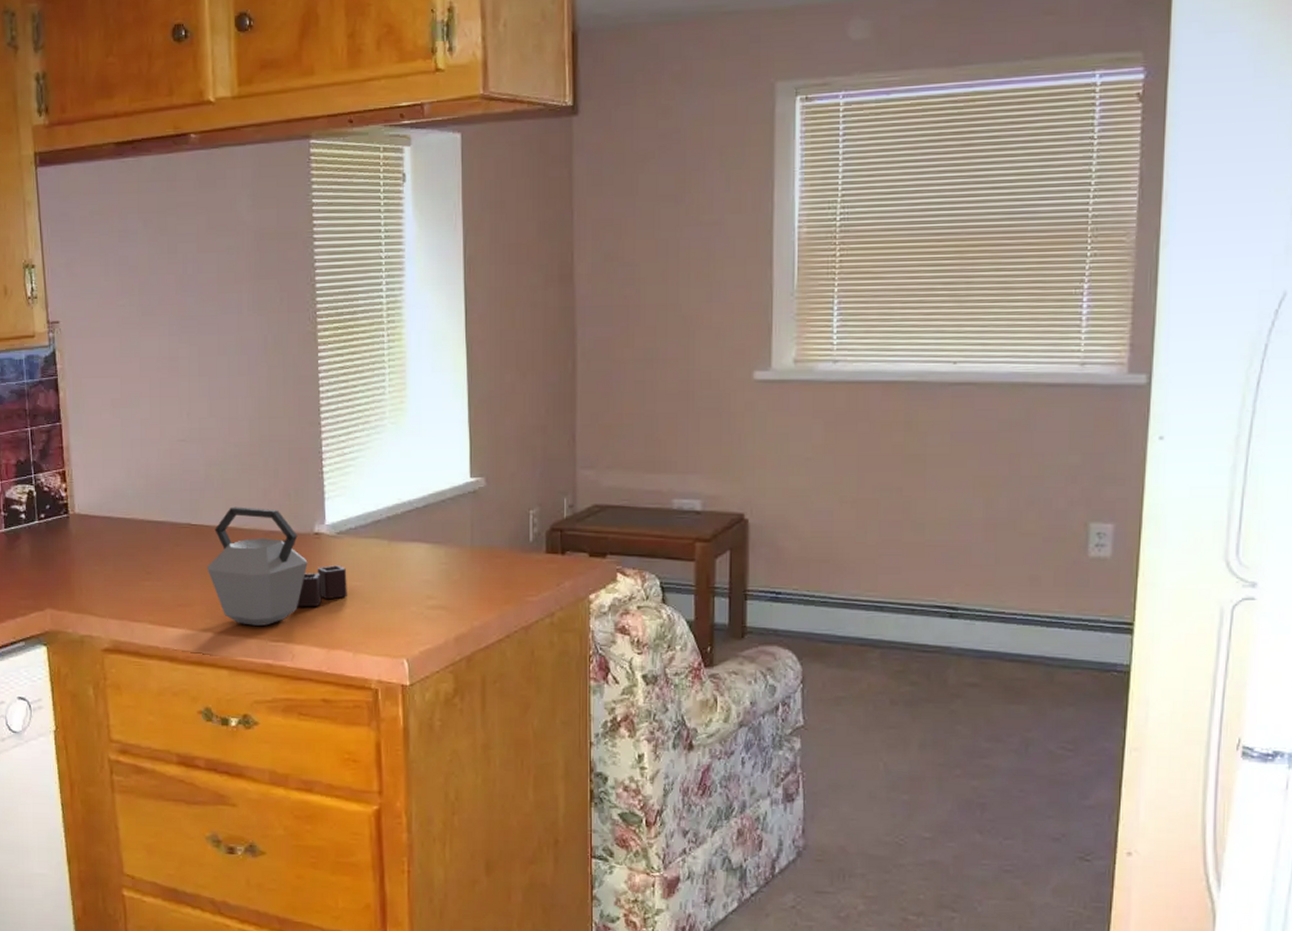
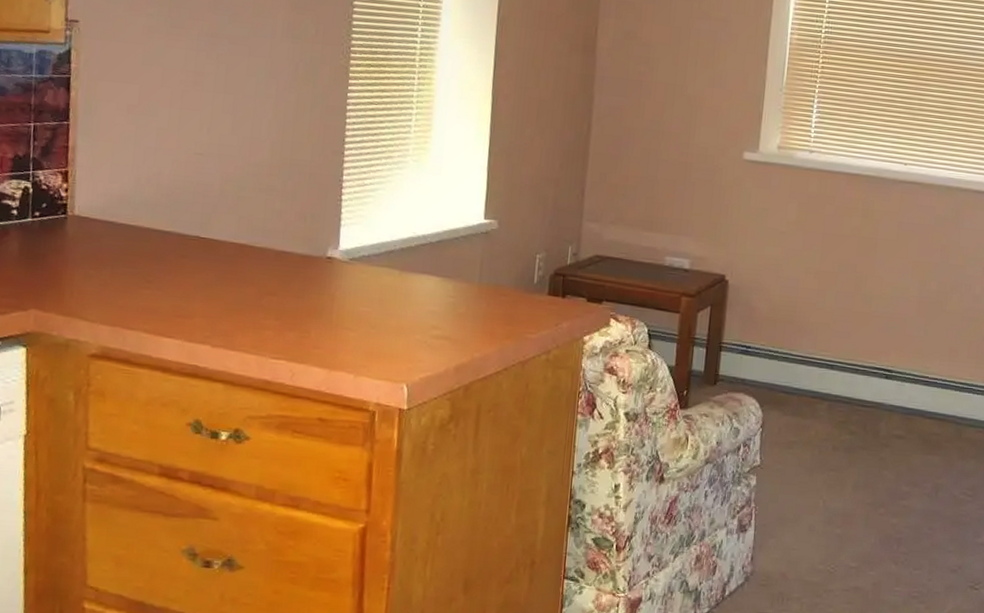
kettle: present [206,506,347,626] -> none [211,224,356,343]

